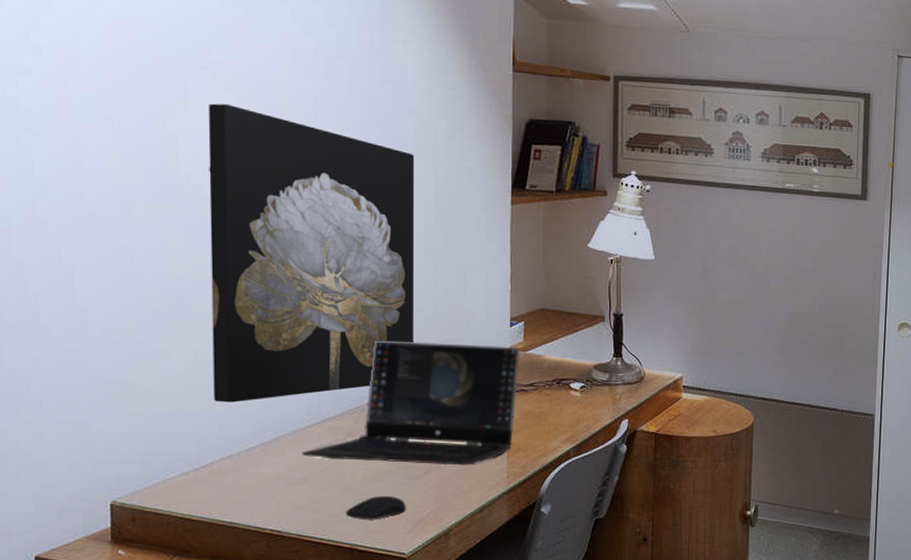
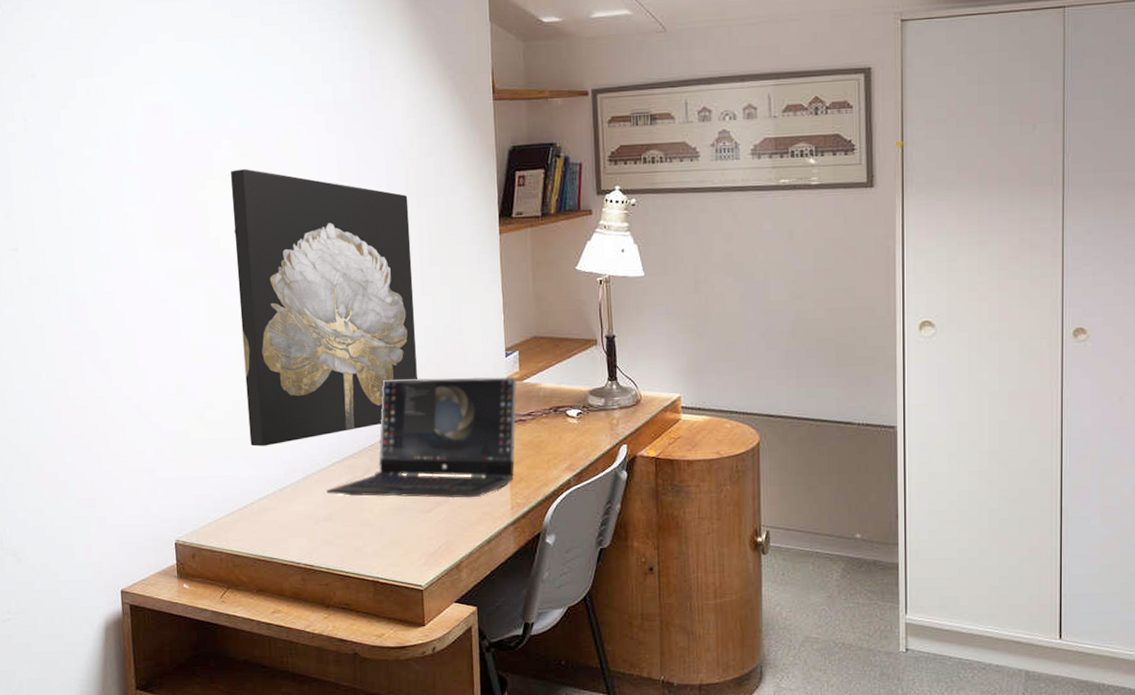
computer mouse: present [346,495,406,520] -> none [367,529,420,554]

